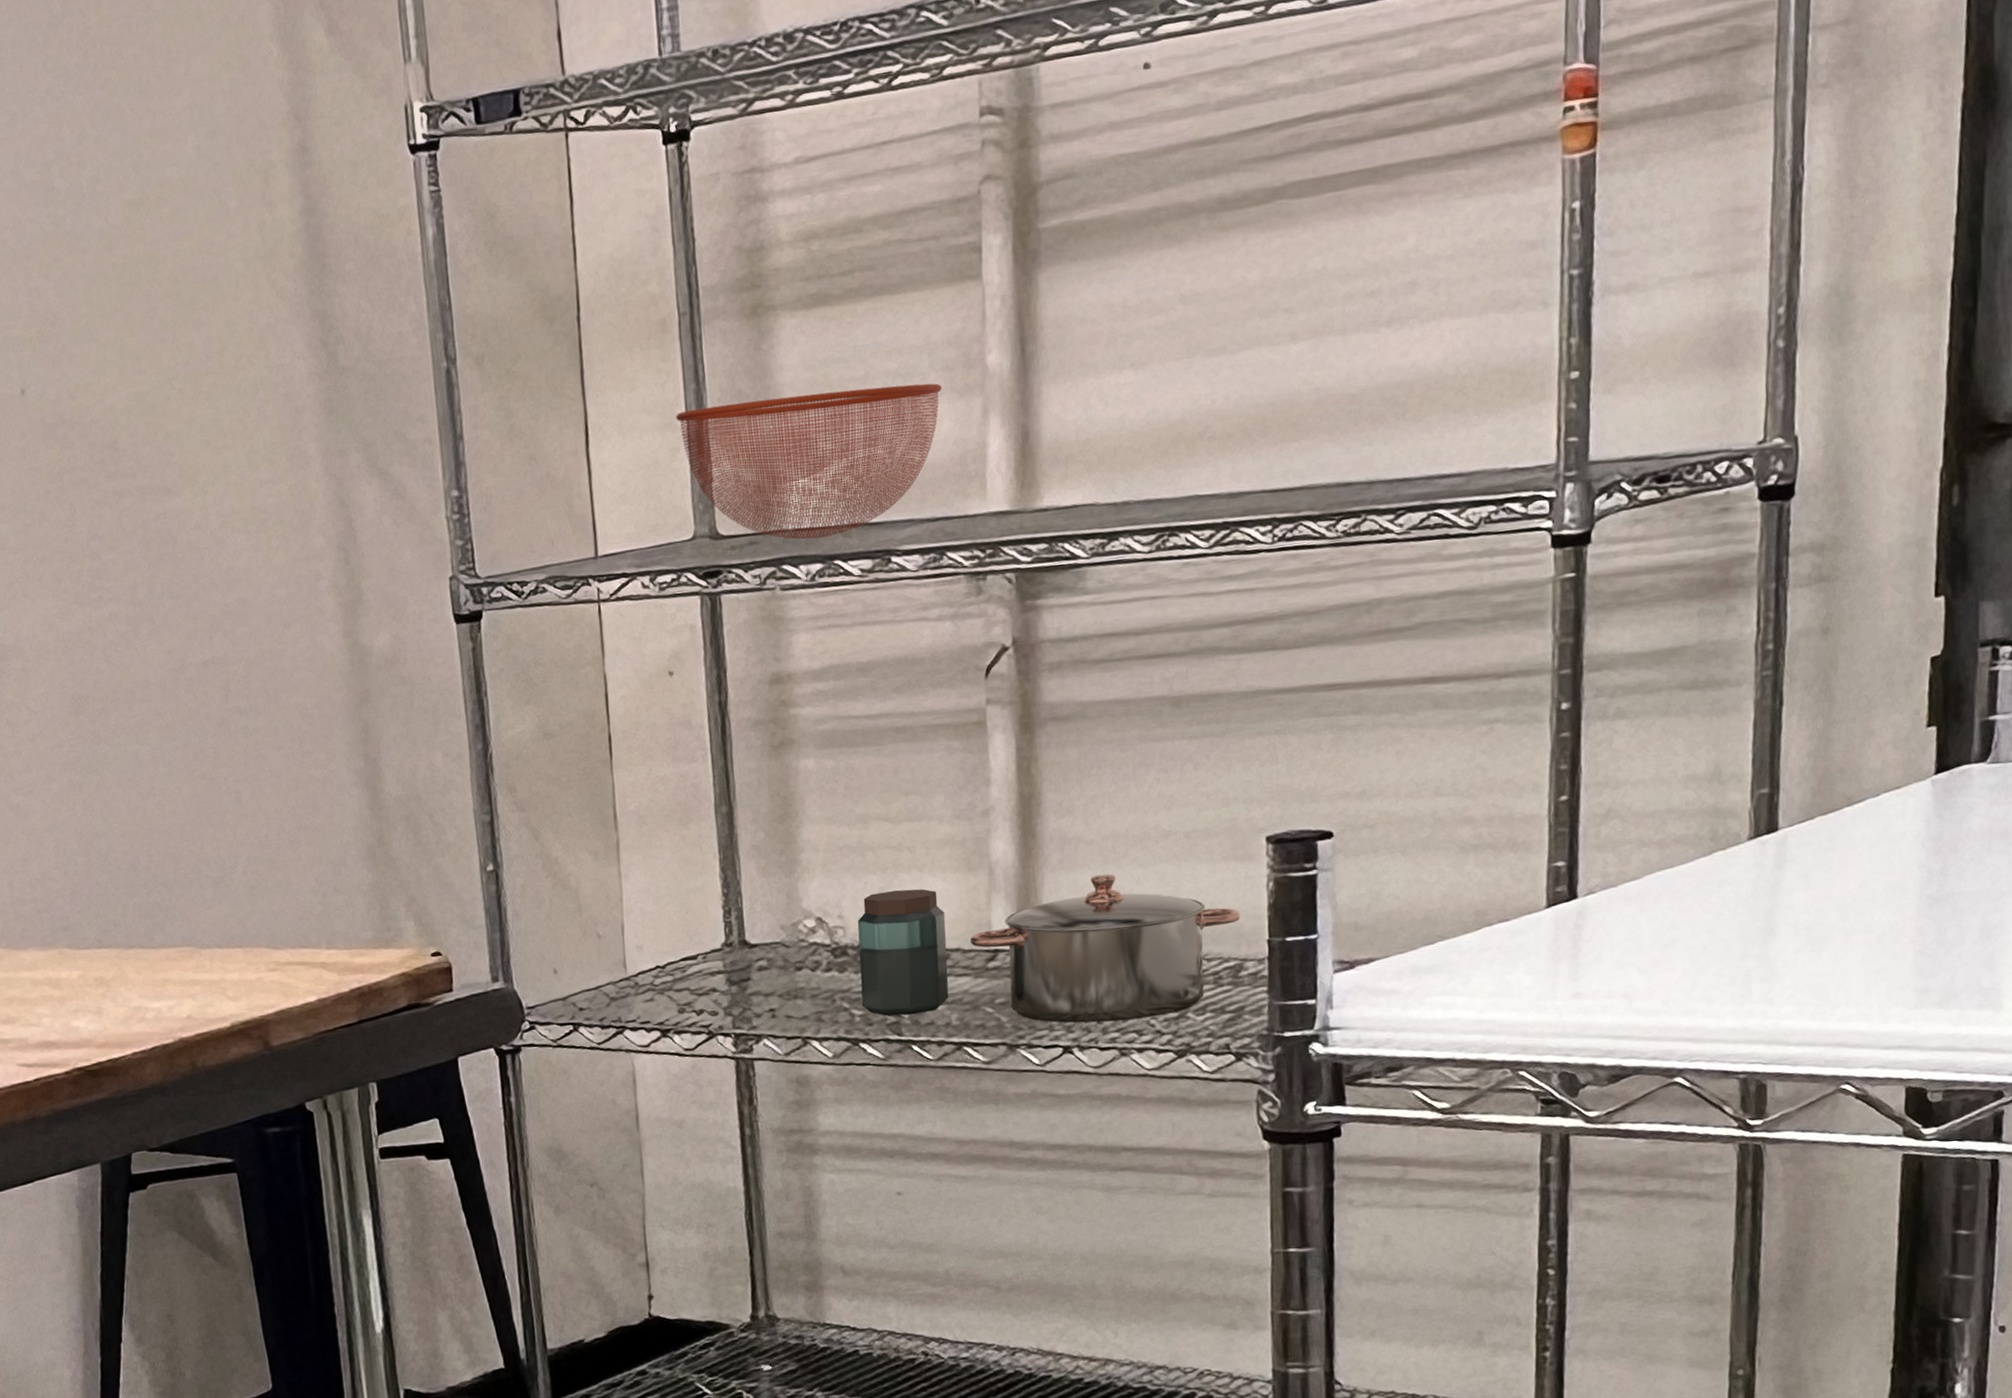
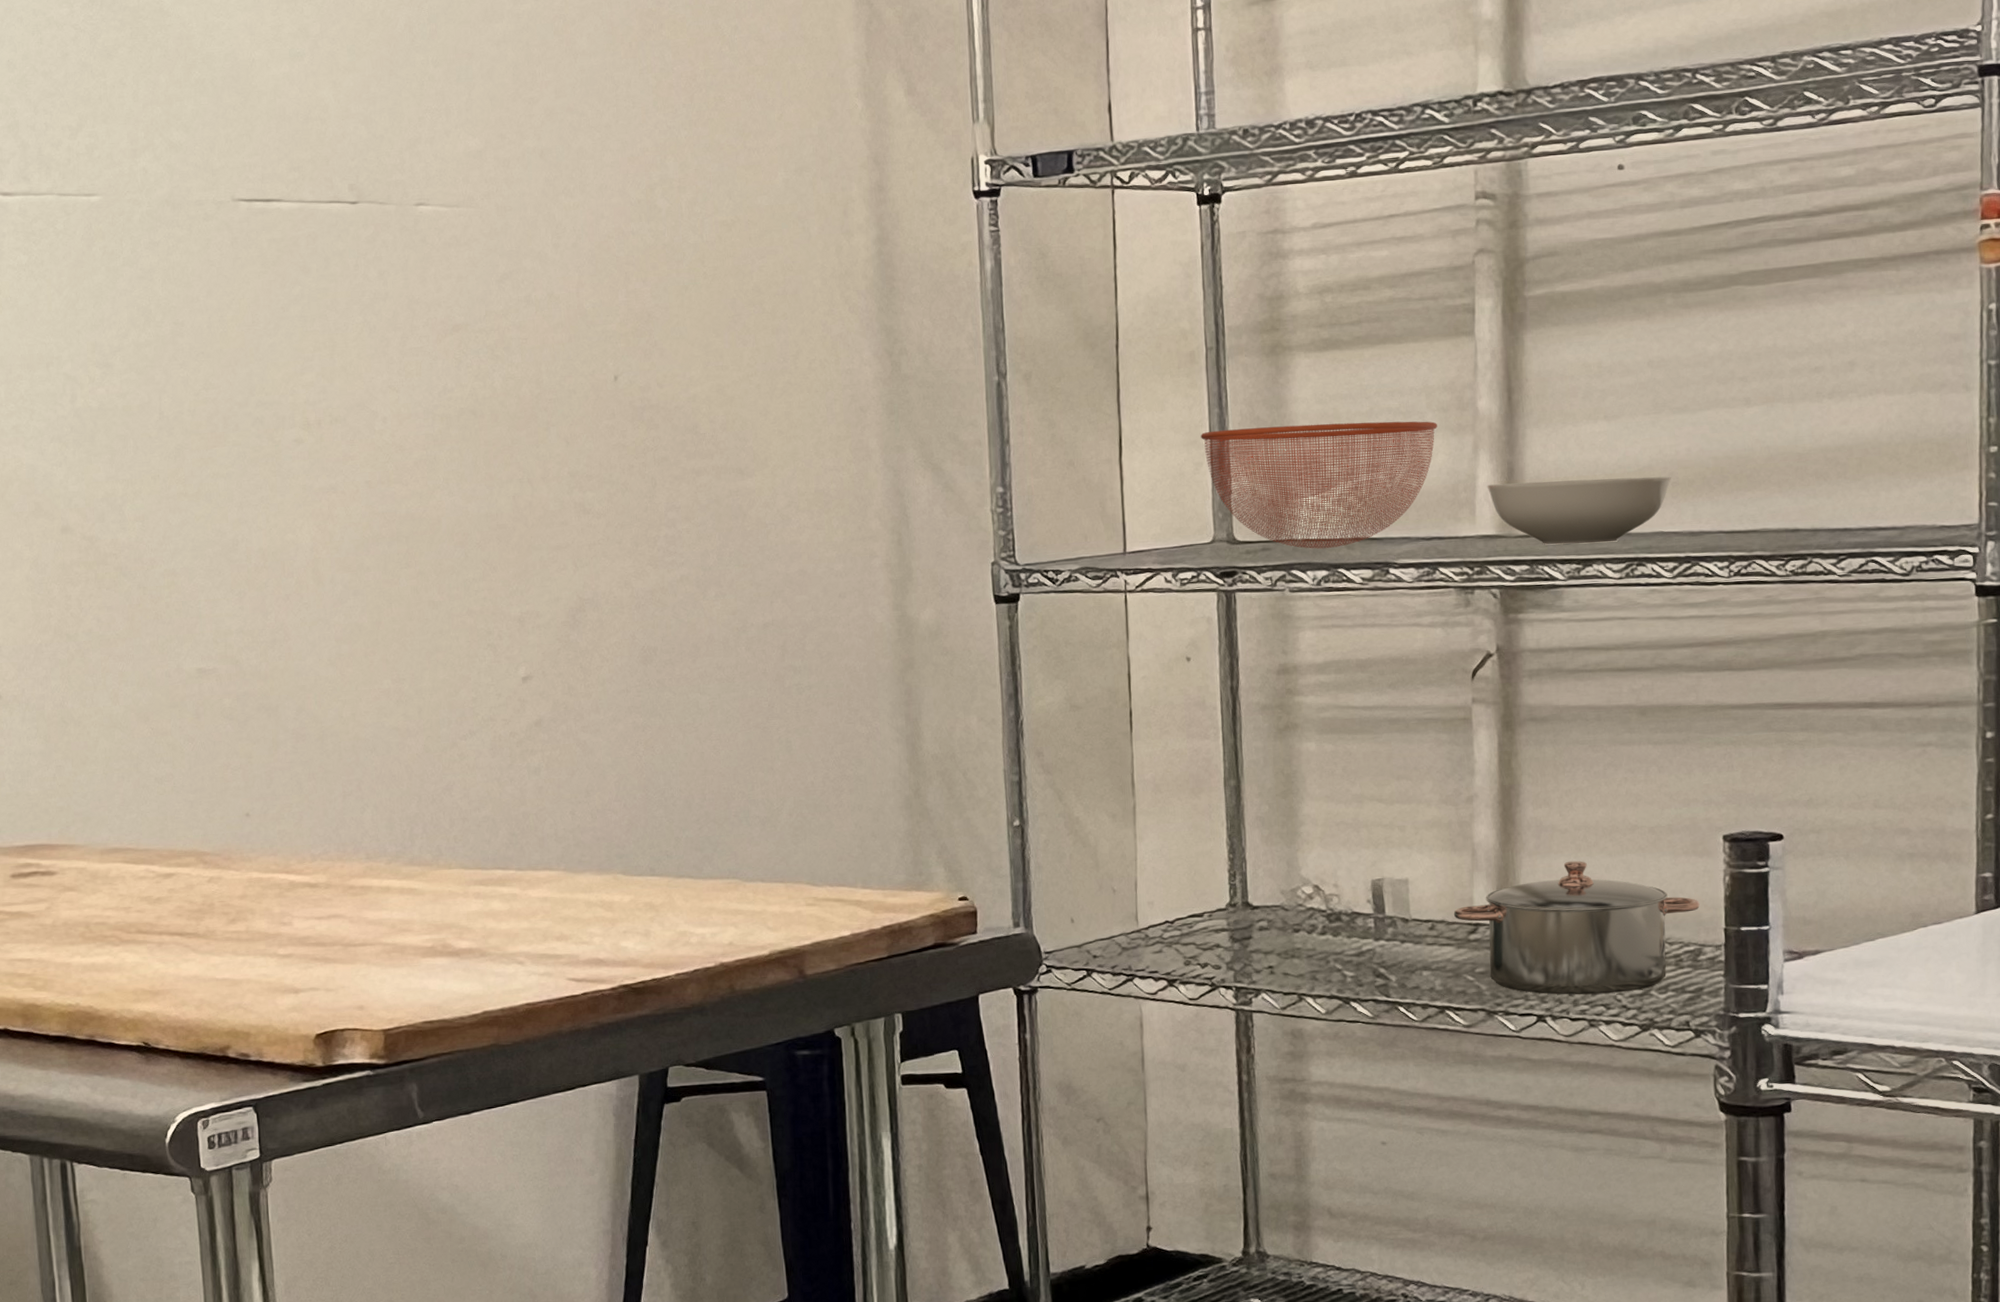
peanut butter: present [857,889,949,1016] -> none [1351,864,1433,979]
bowl: none [998,430,1207,518] -> present [1486,476,1671,545]

